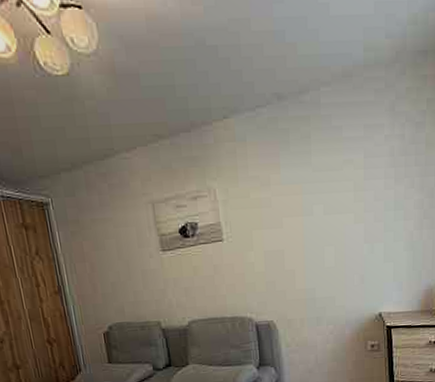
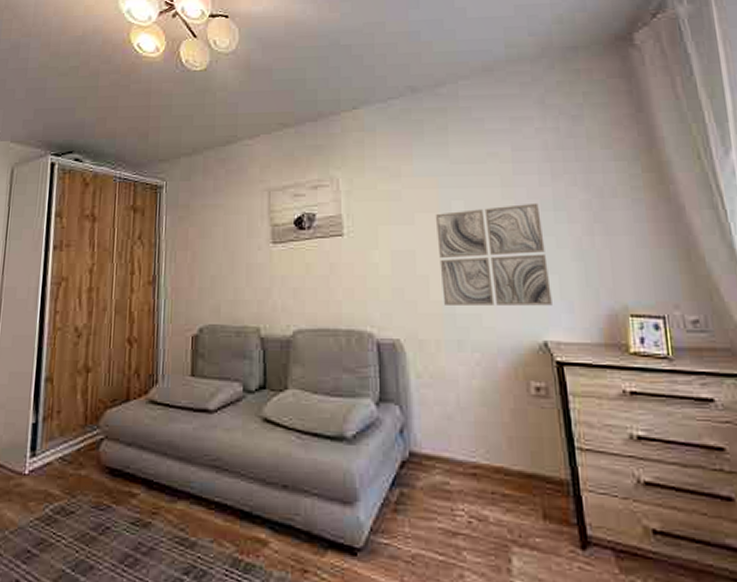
wall art: none [299,204,387,292] -> present [435,202,552,306]

